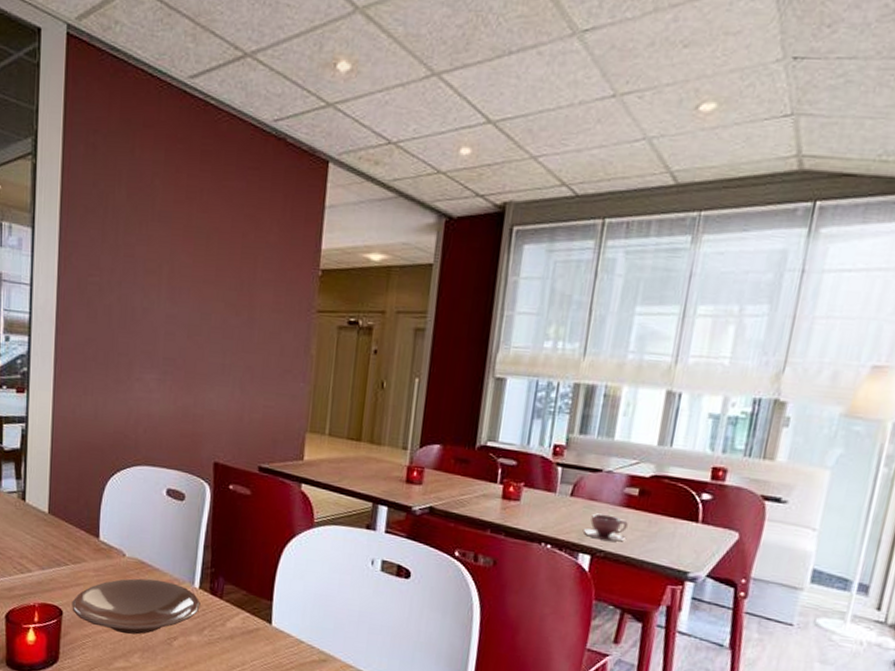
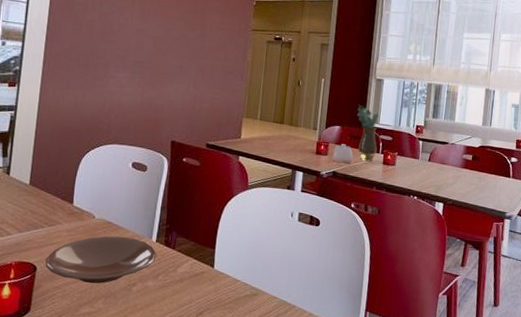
sugar bowl: none [428,469,459,497] -> present [332,144,354,164]
vase: none [465,414,497,494] -> present [357,104,379,161]
teacup: present [584,513,628,542] -> none [438,173,466,193]

